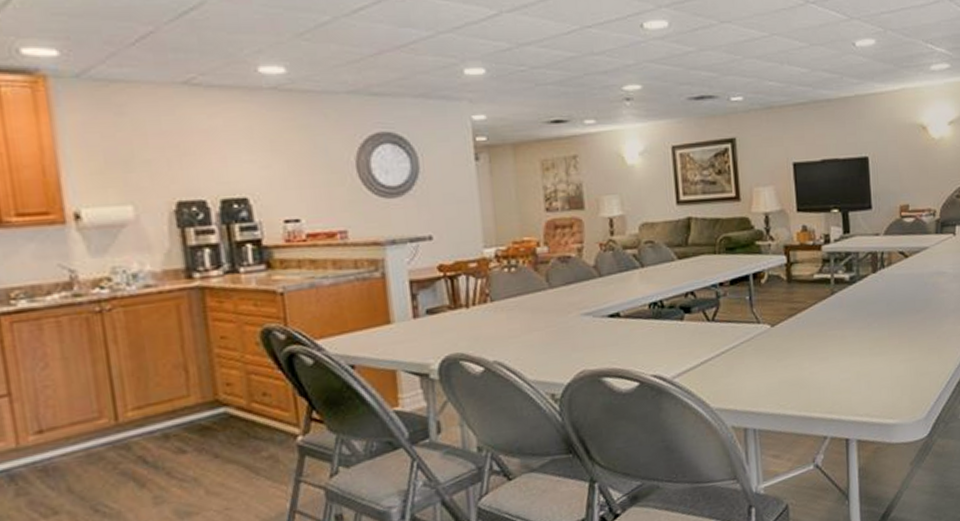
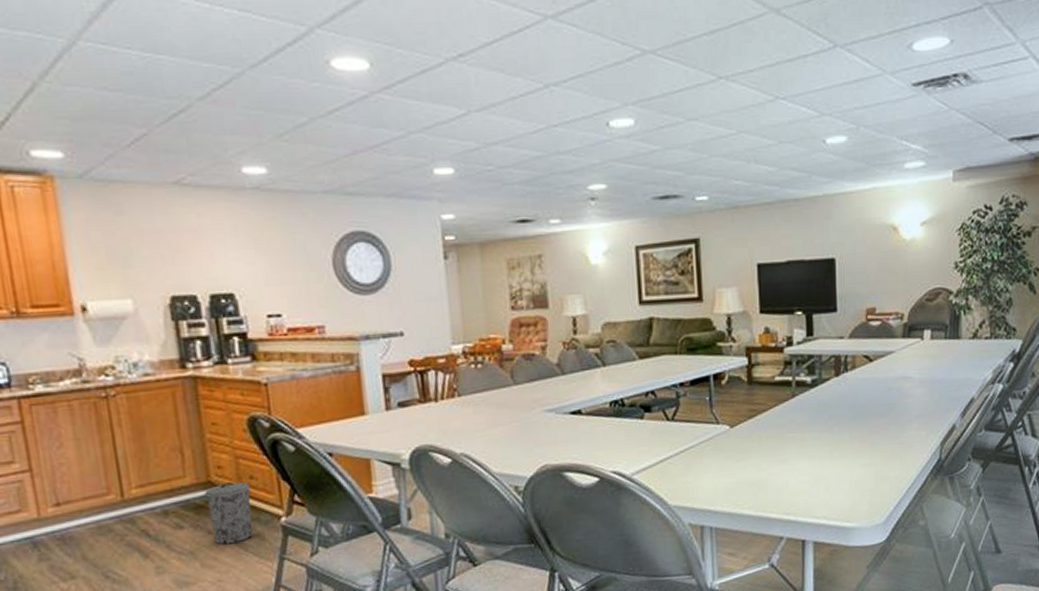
trash can: none [211,399,266,470] -> present [205,482,254,545]

